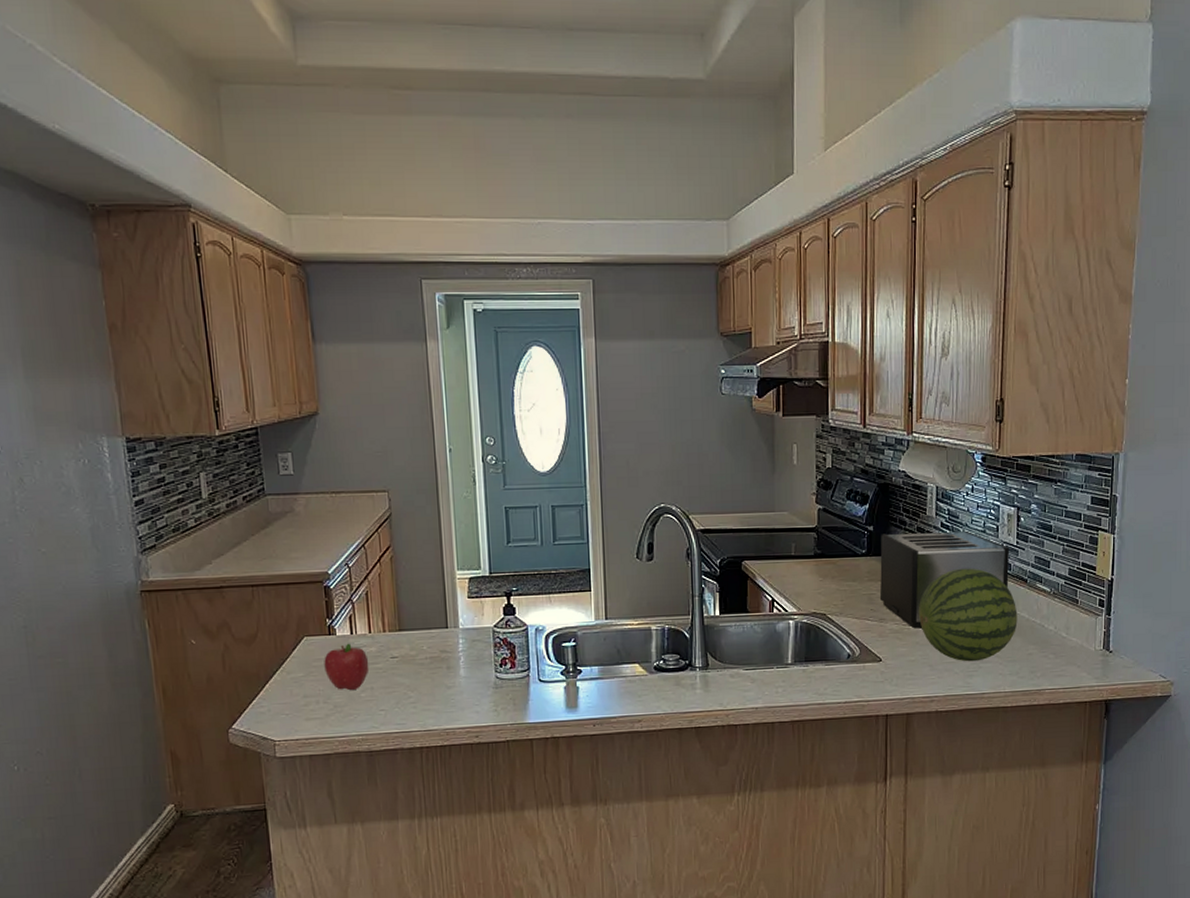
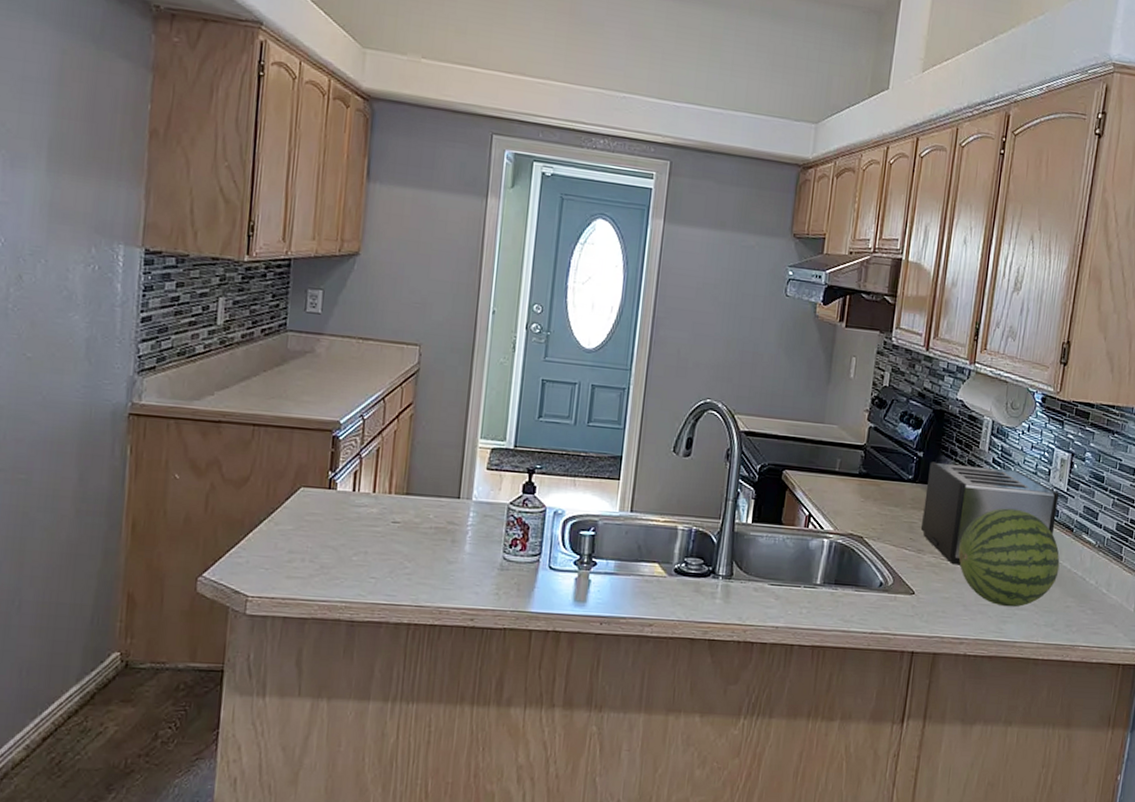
fruit: present [324,643,370,691] -> none [317,500,368,553]

